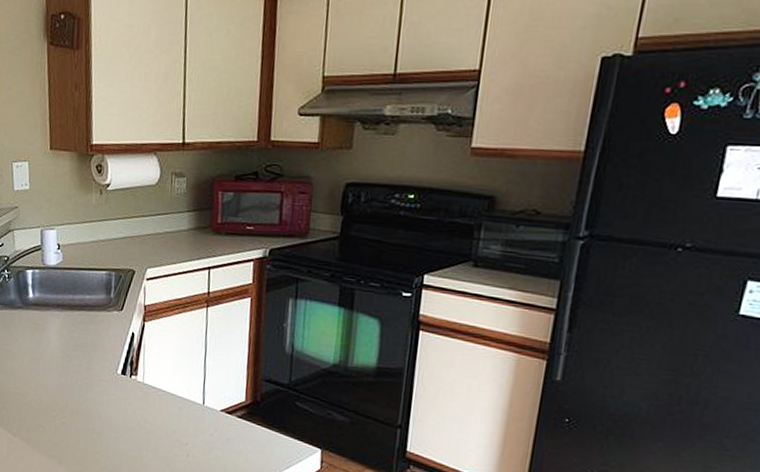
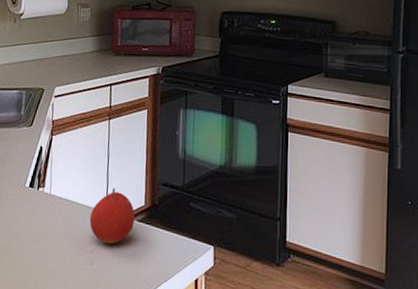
fruit: none [185,380,235,438] -> present [89,188,136,244]

